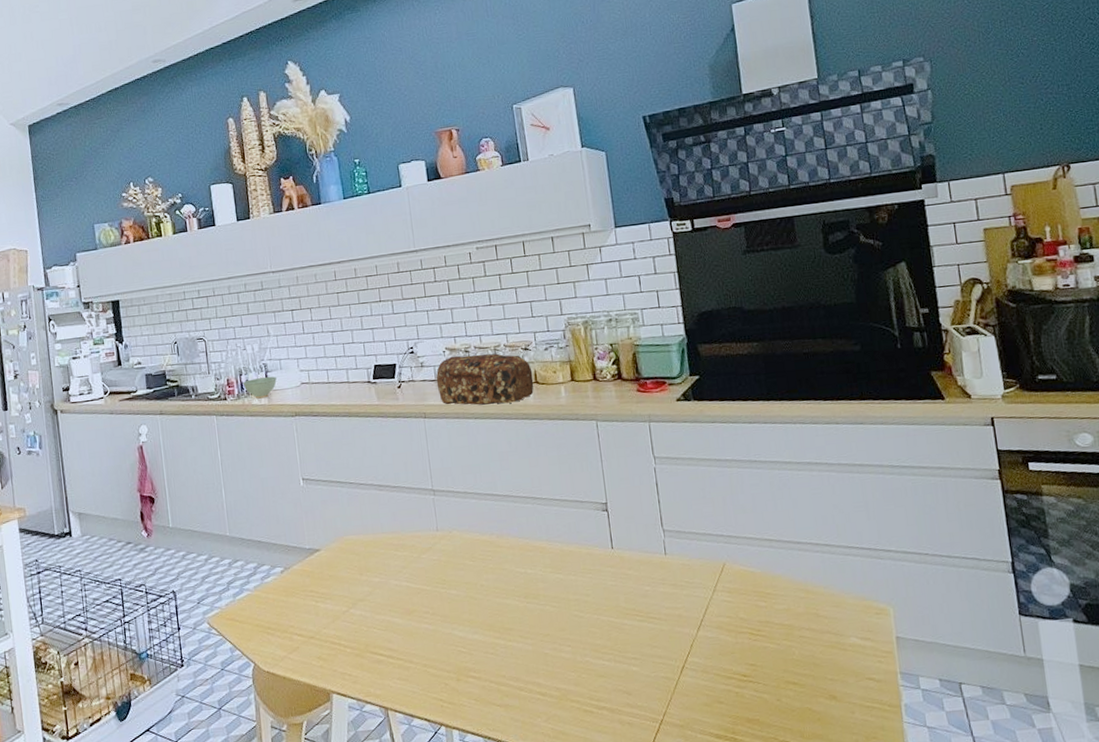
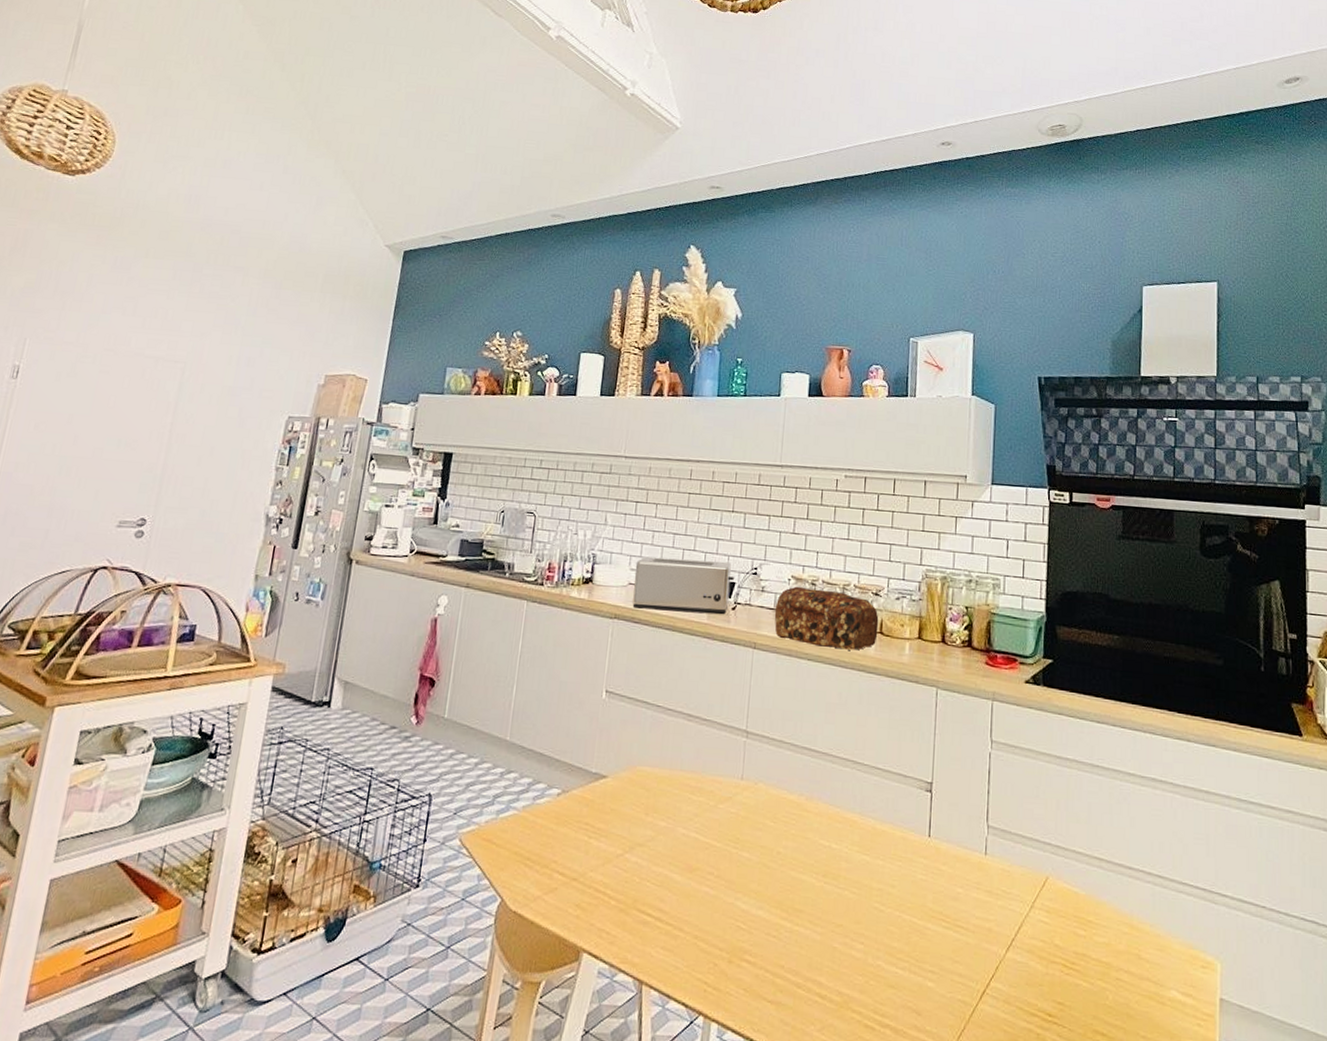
bowl: present [242,376,277,399] -> none [565,568,604,592]
toaster: none [303,347,394,404] -> present [633,556,734,615]

